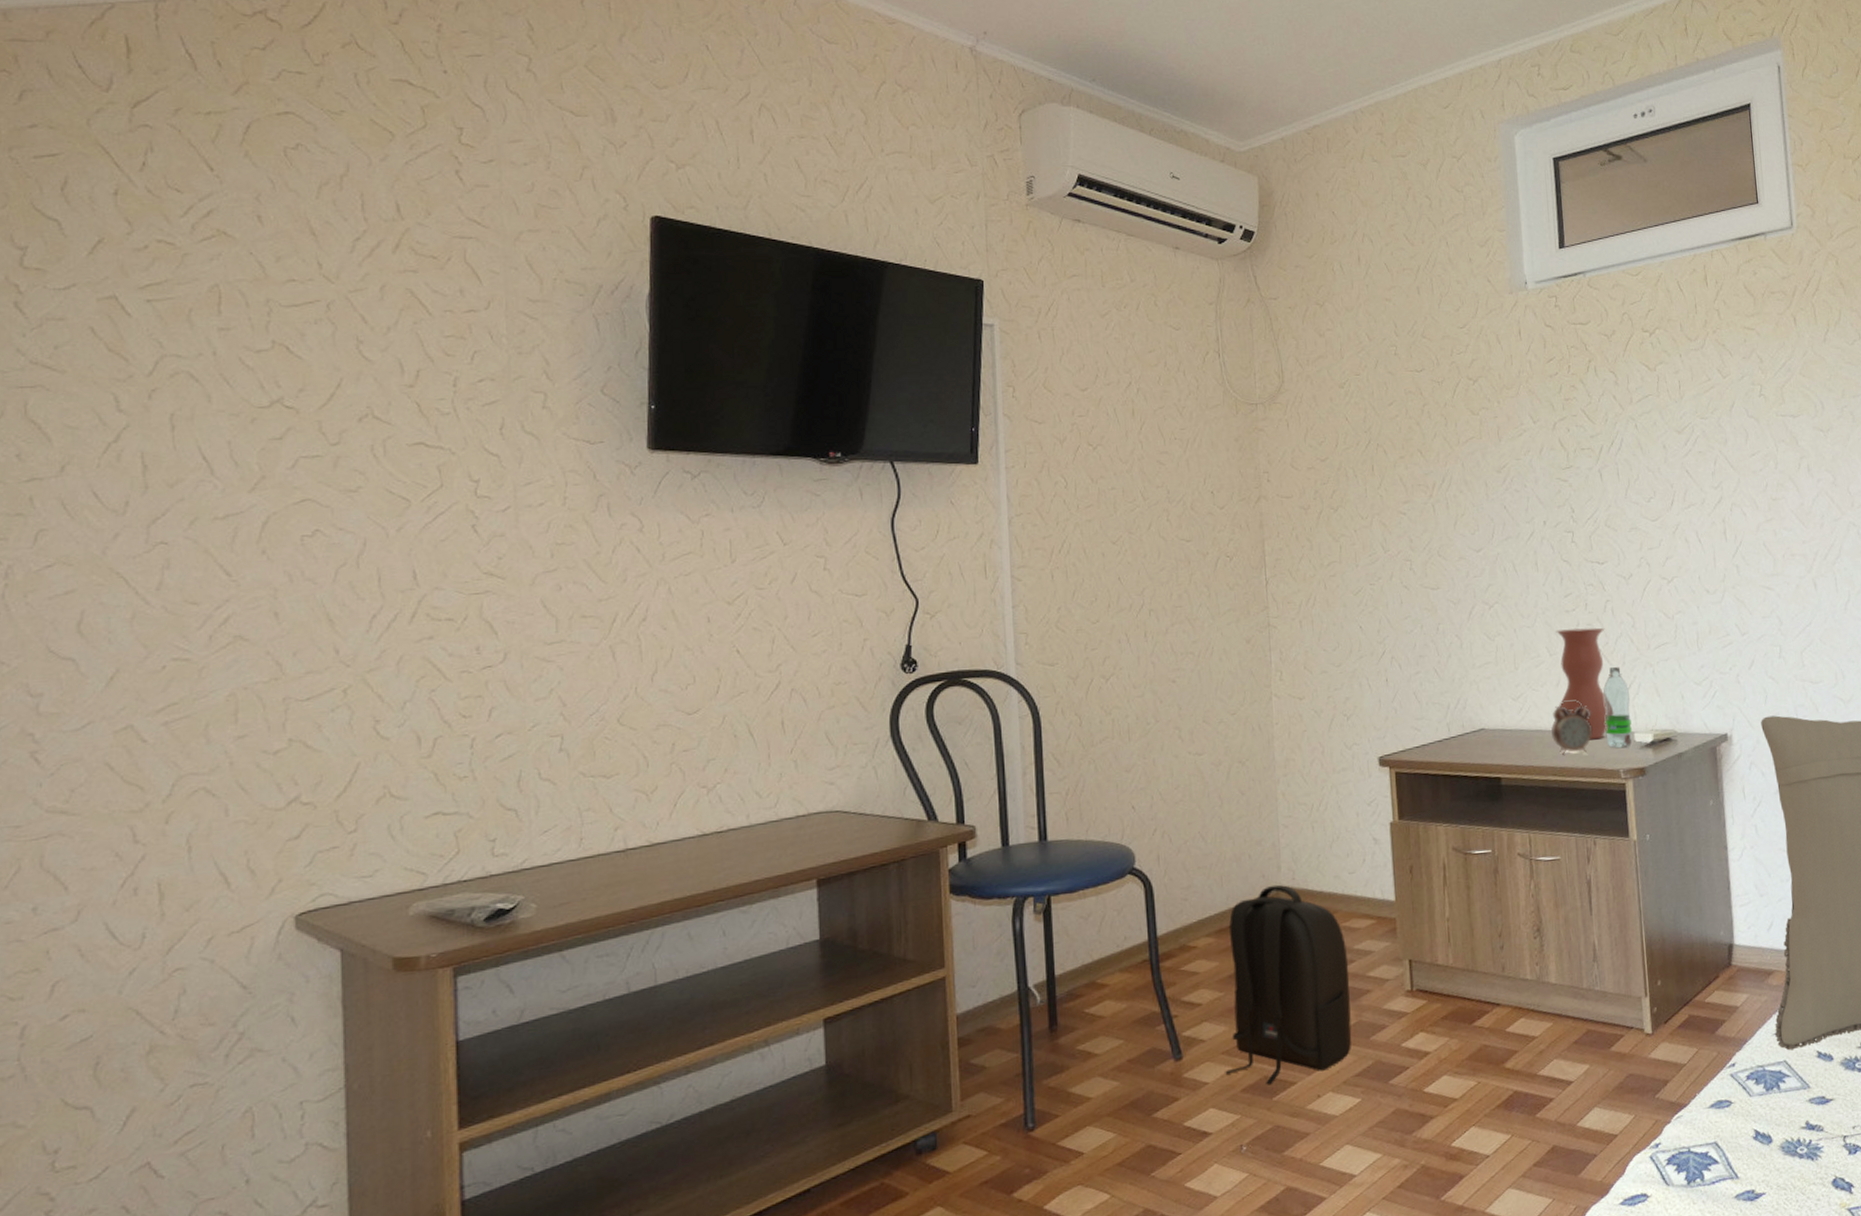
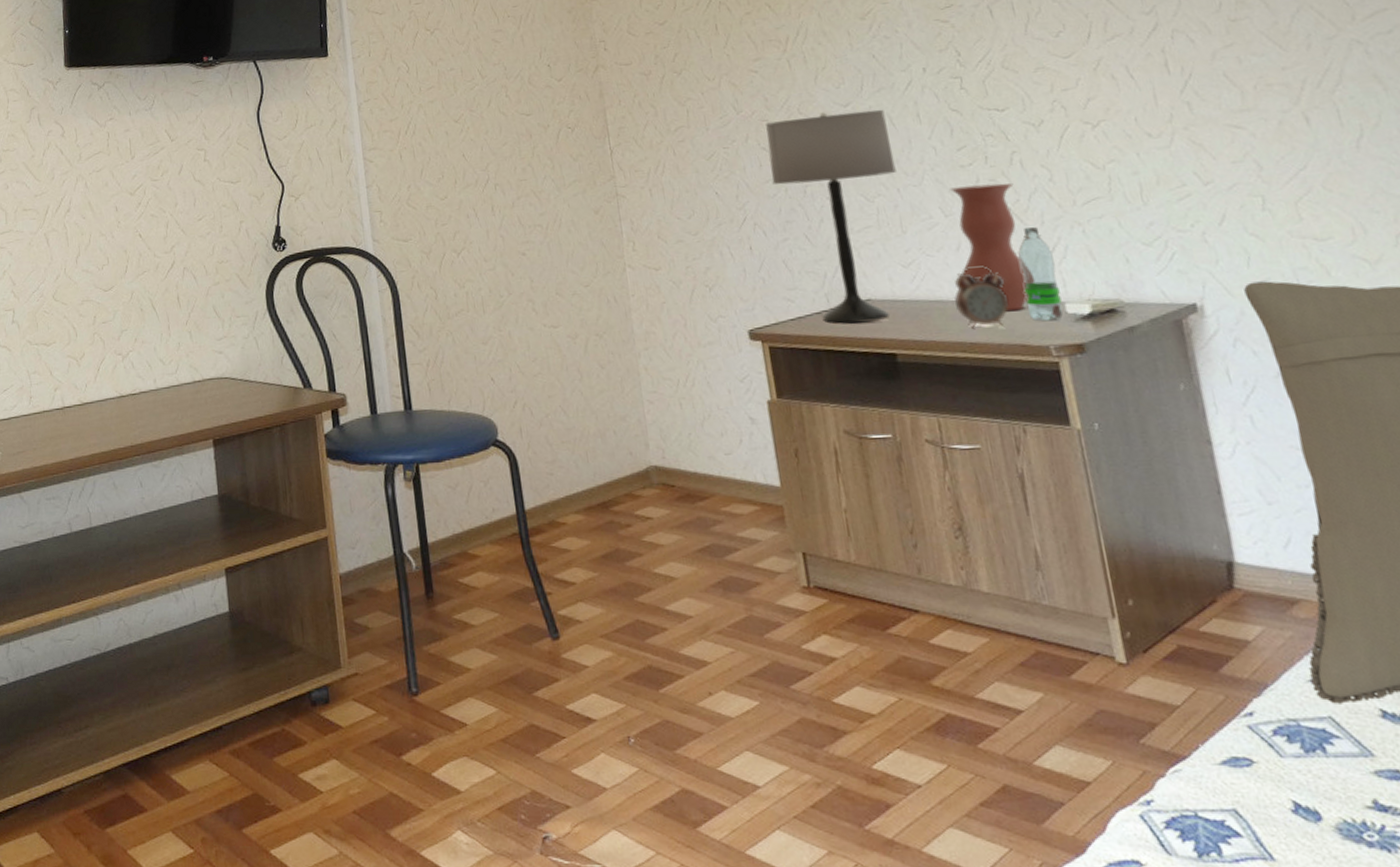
backpack: present [1225,884,1352,1085] -> none [598,463,743,676]
table lamp: none [1409,556,1515,751] -> present [766,109,896,324]

